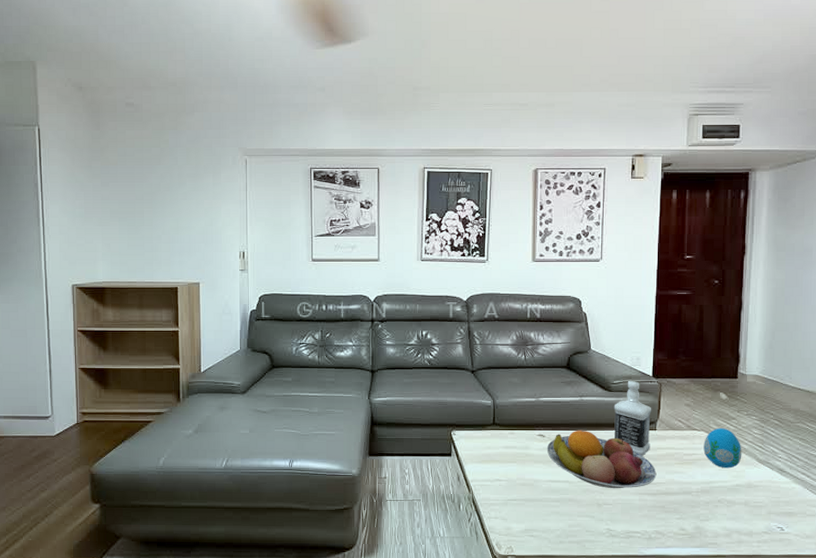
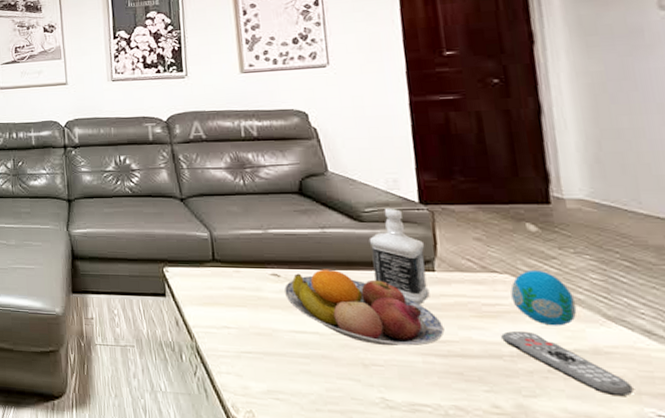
remote control: none [693,473,767,515] -> present [501,330,634,396]

